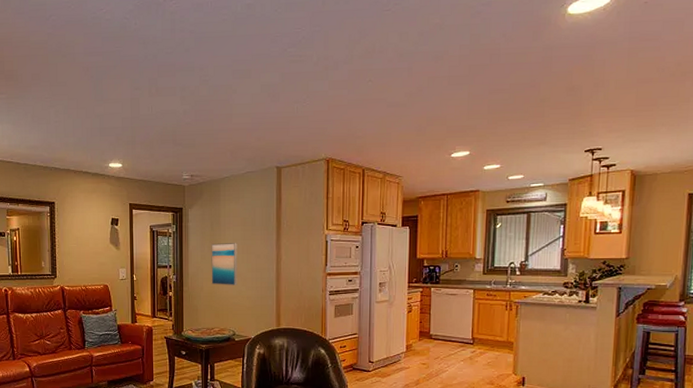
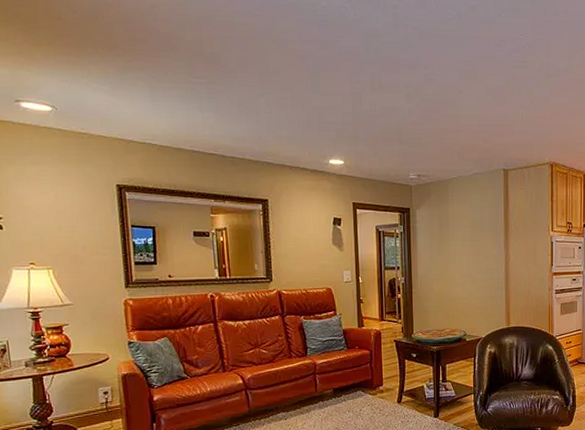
wall art: present [211,243,237,285] -> none [440,244,467,286]

